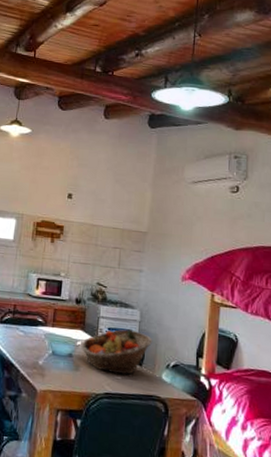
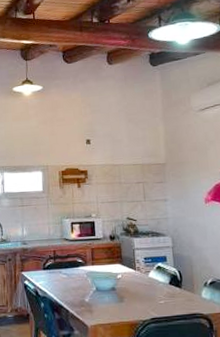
fruit basket: present [81,329,152,375] -> none [121,256,187,300]

